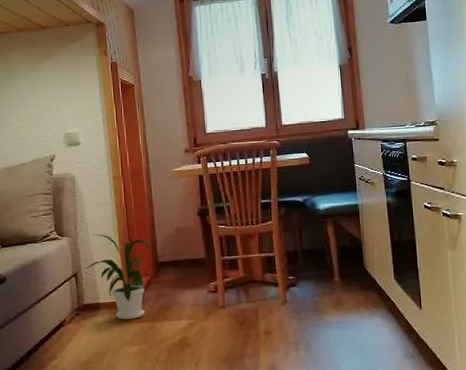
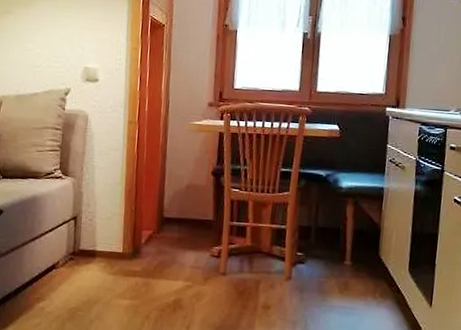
house plant: present [85,234,152,320] -> none [86,179,159,272]

